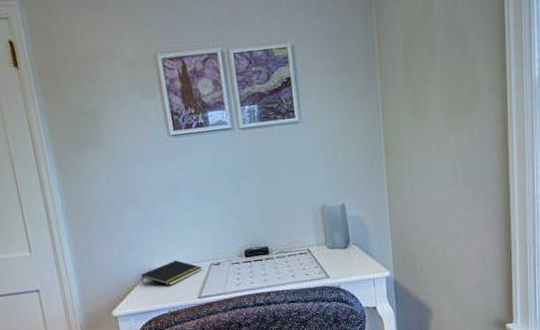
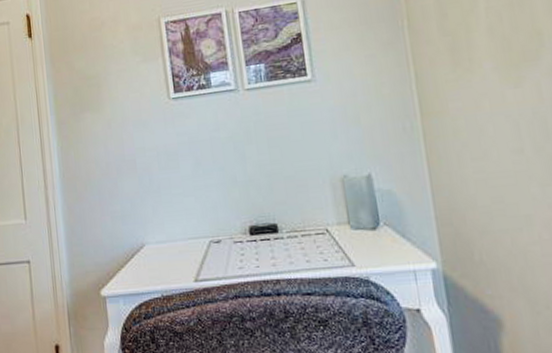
notepad: present [140,260,202,286] -> none [132,235,200,265]

